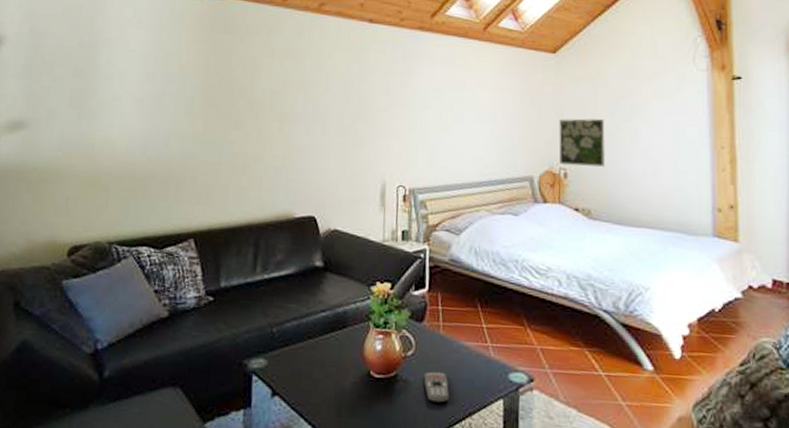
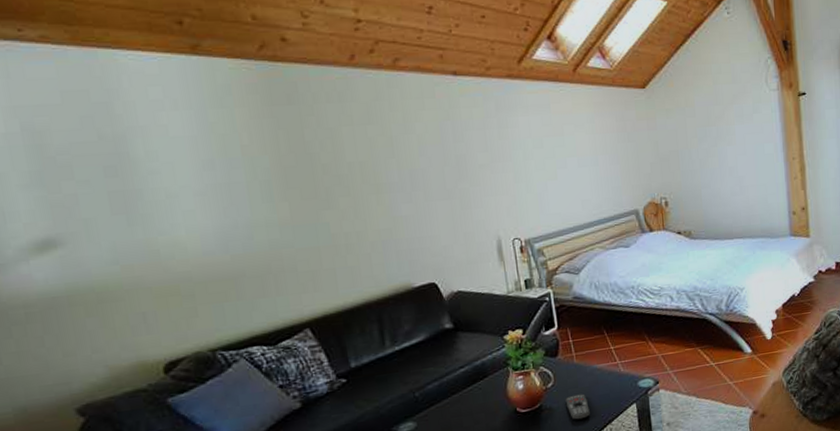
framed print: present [559,118,605,167] -> none [655,146,699,194]

